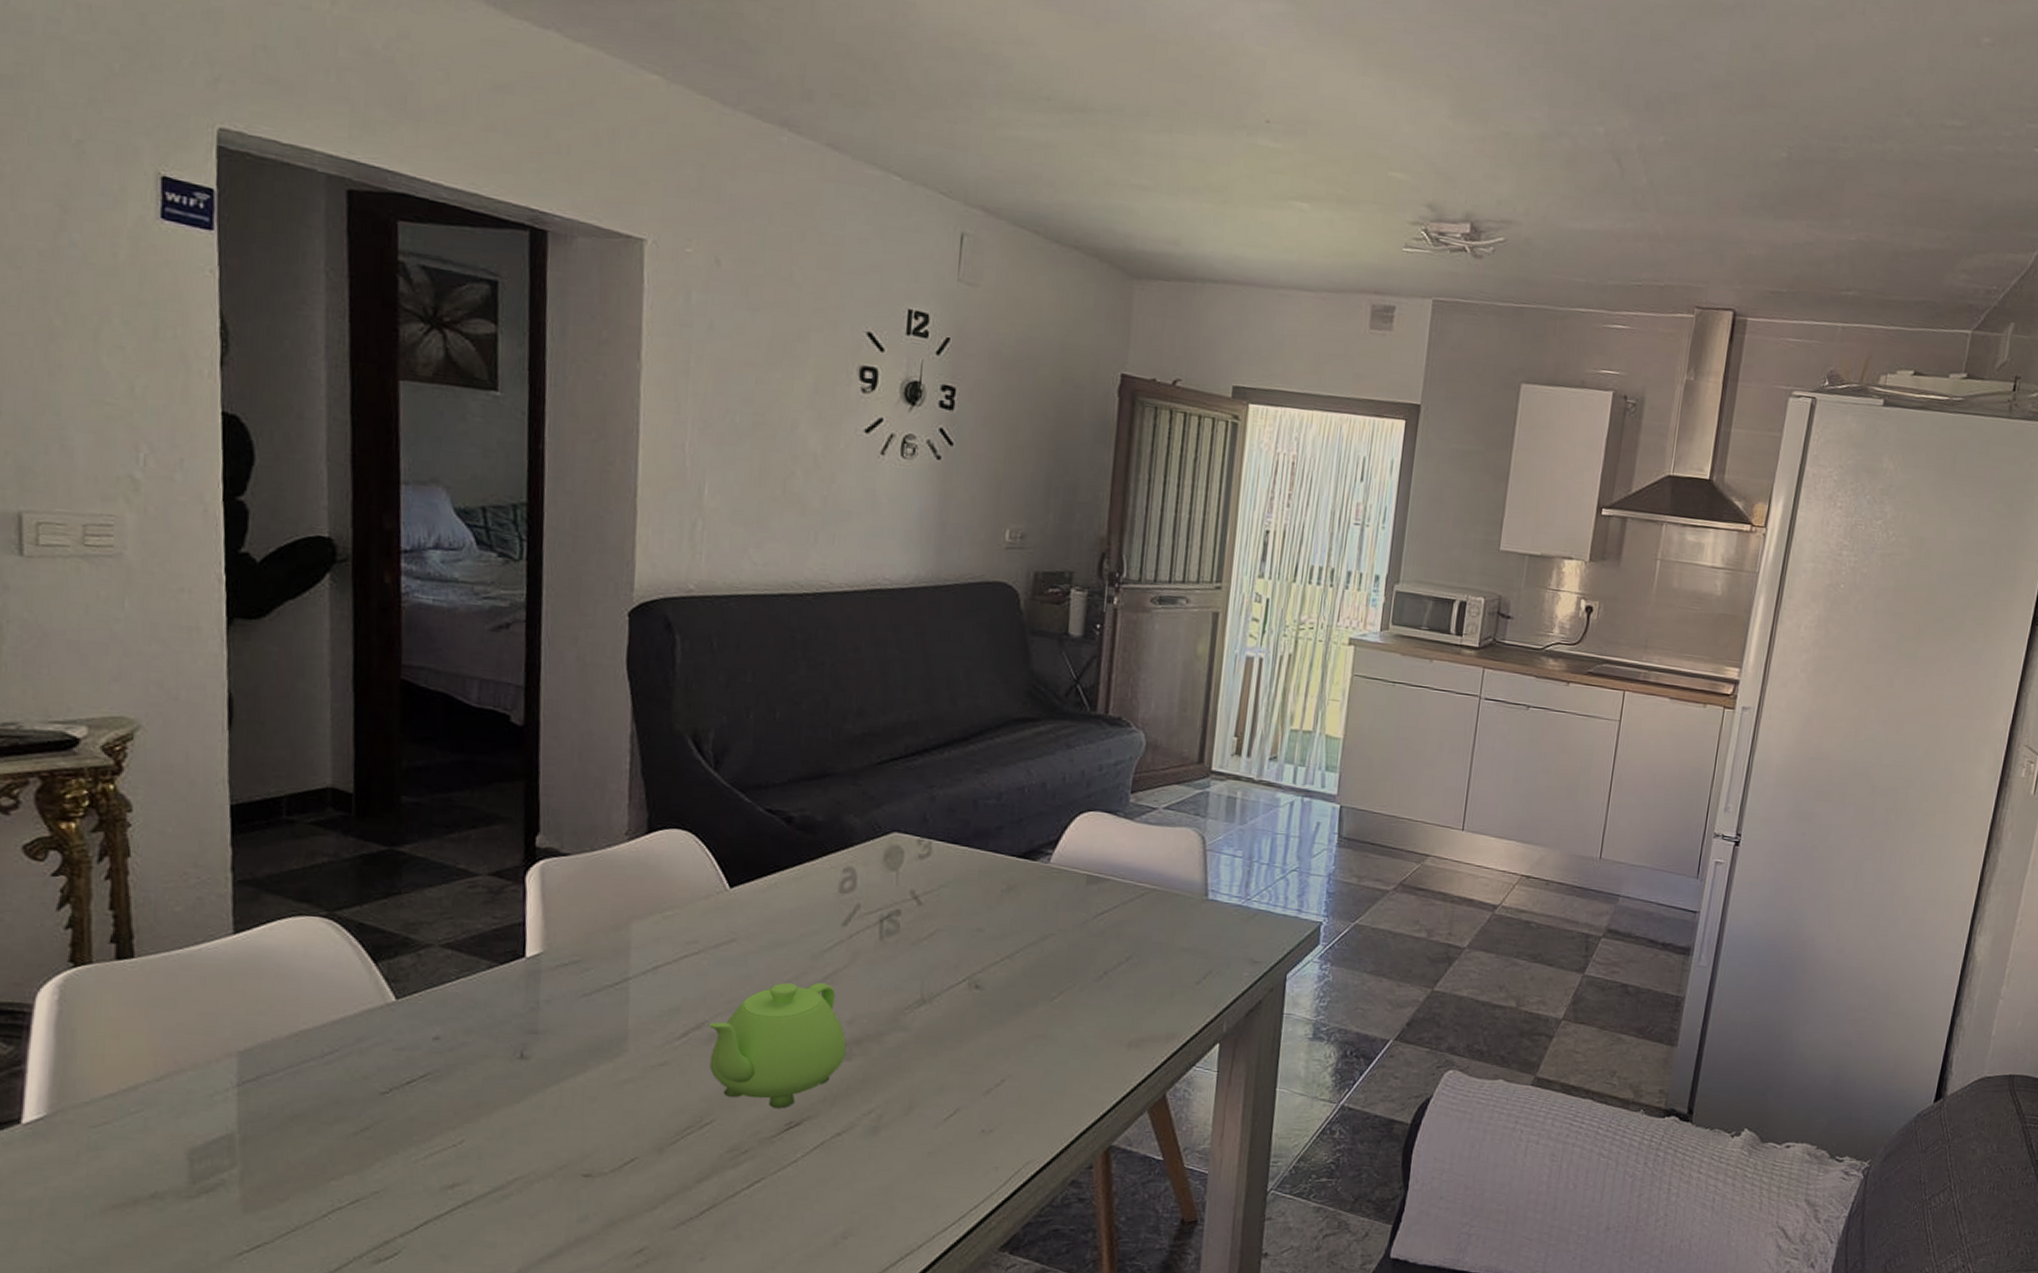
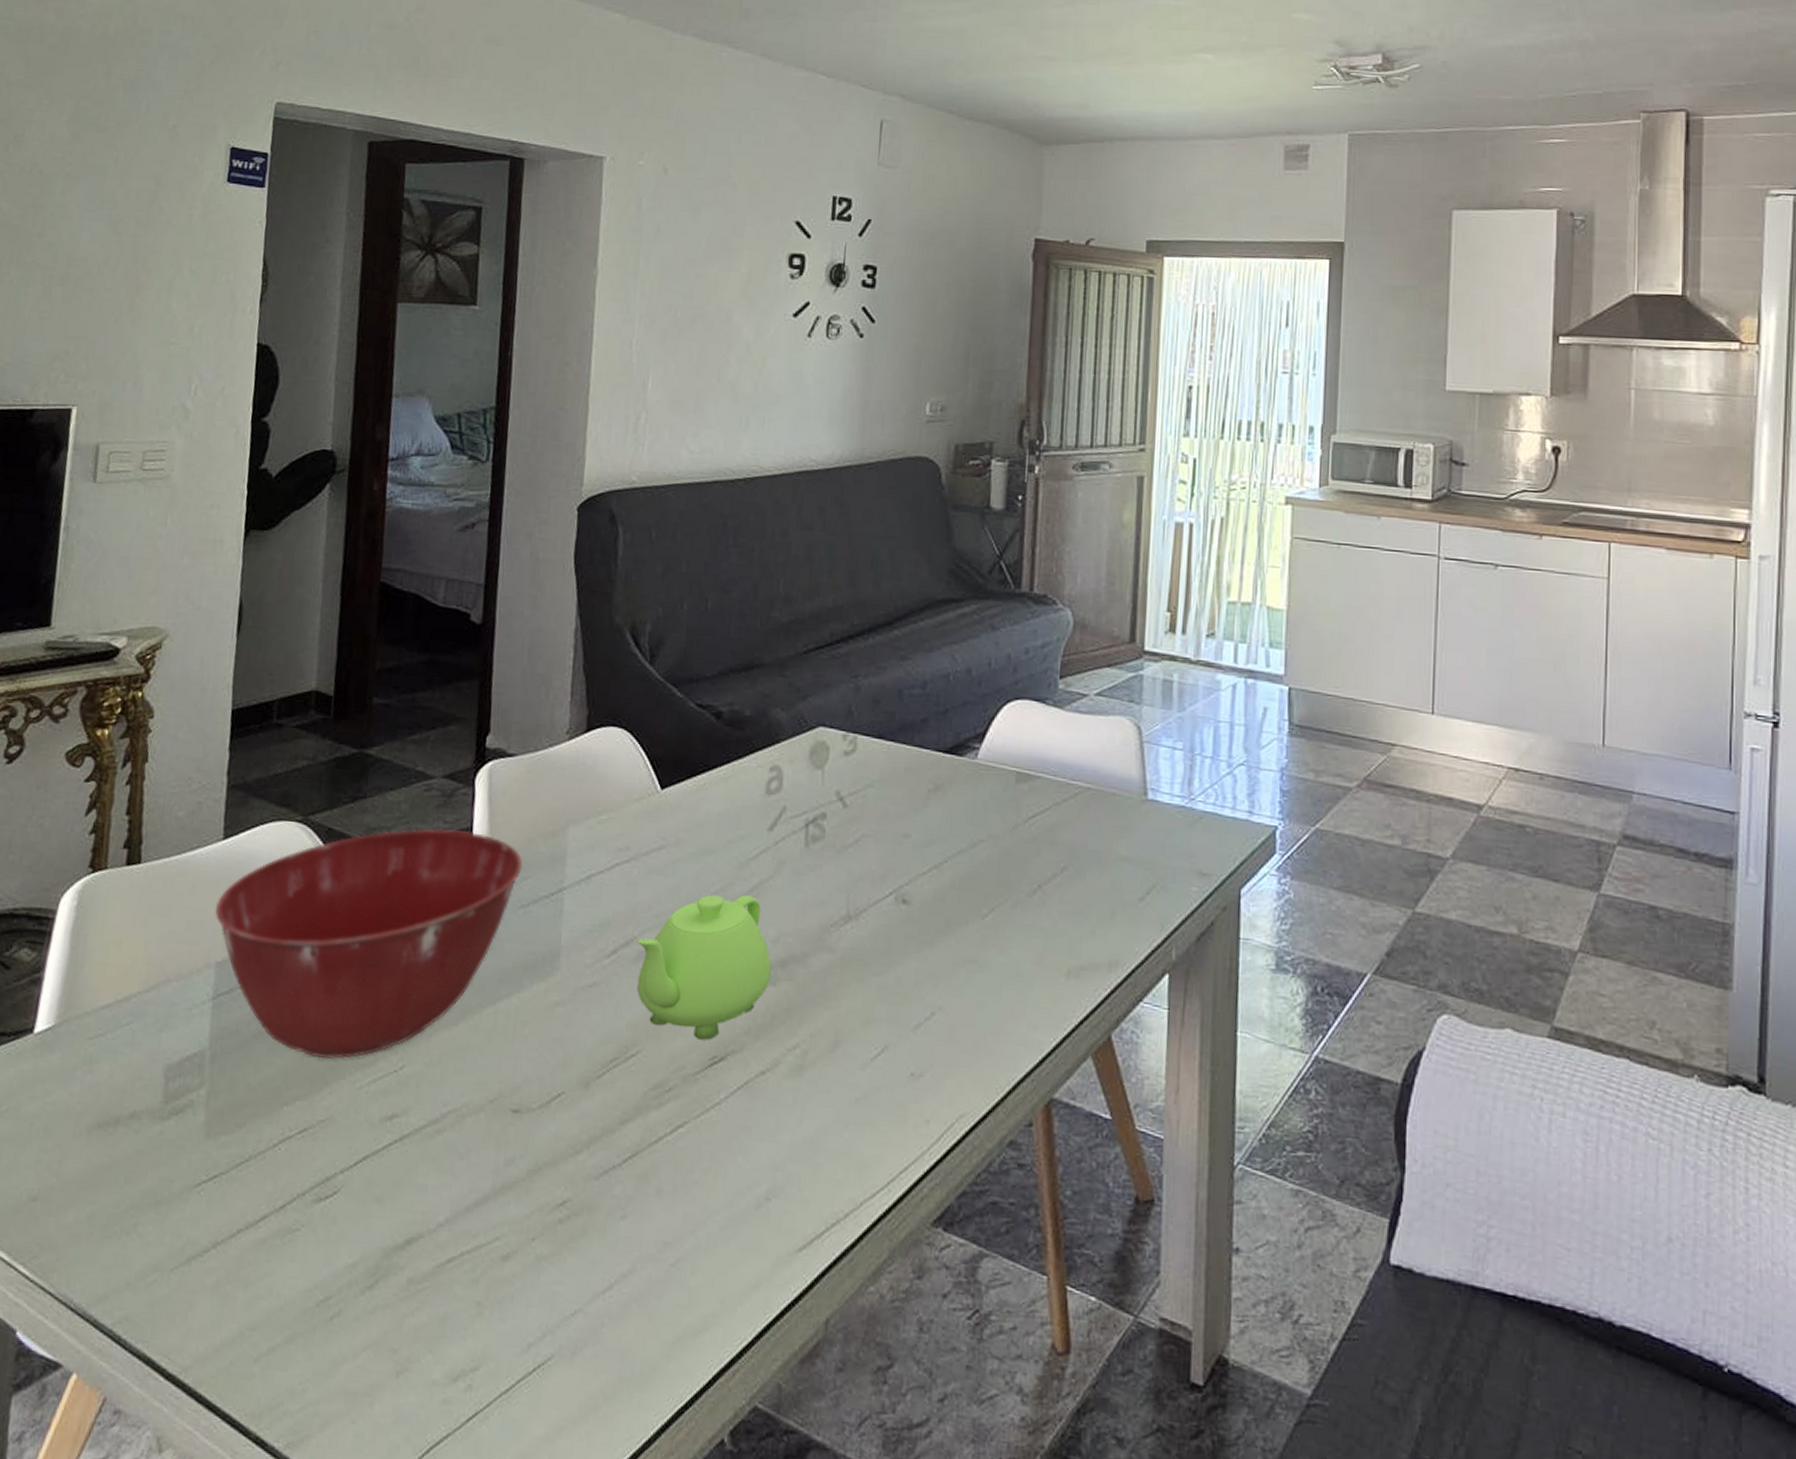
mixing bowl: none [230,924,583,1138] -> present [214,829,523,1060]

